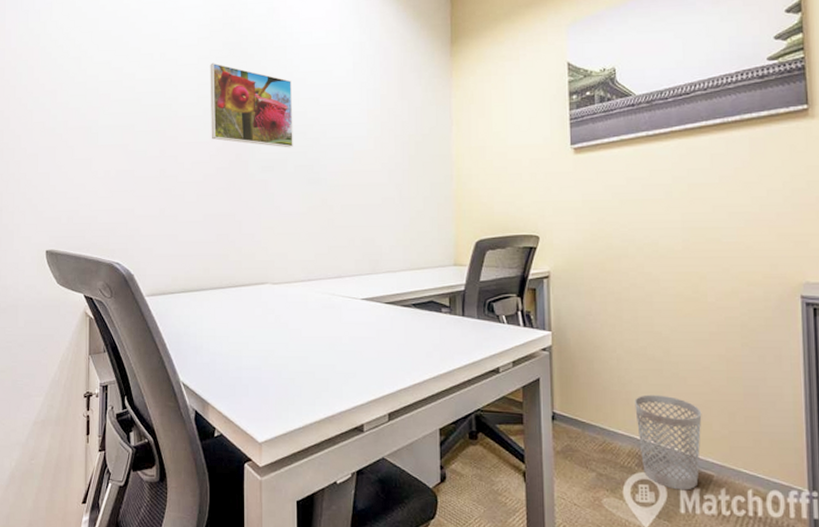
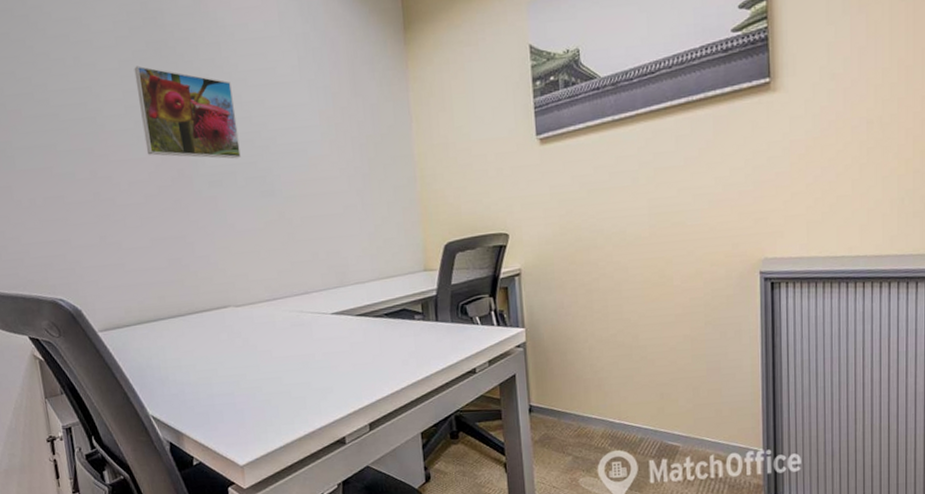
wastebasket: present [635,394,702,490] -> none [606,378,669,463]

